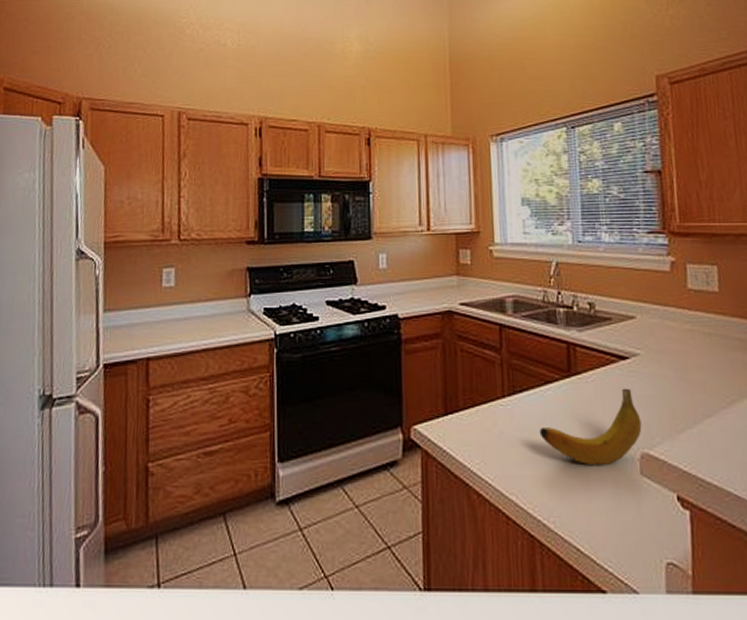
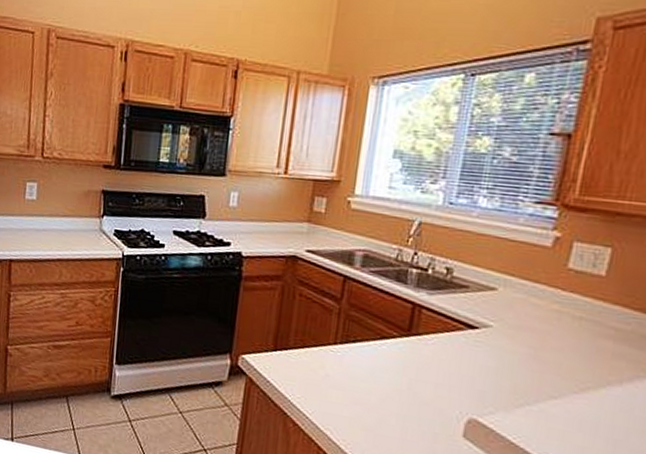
fruit: present [539,388,642,466] -> none [365,356,477,422]

